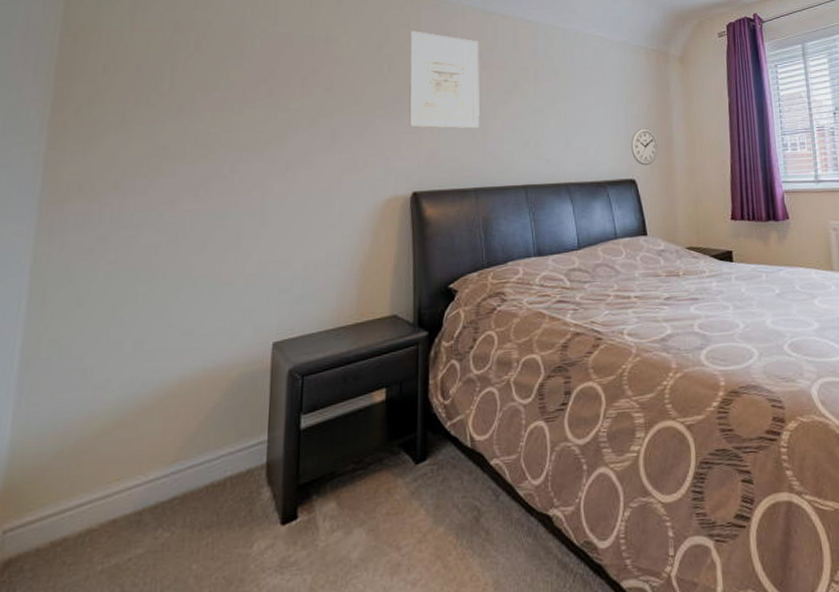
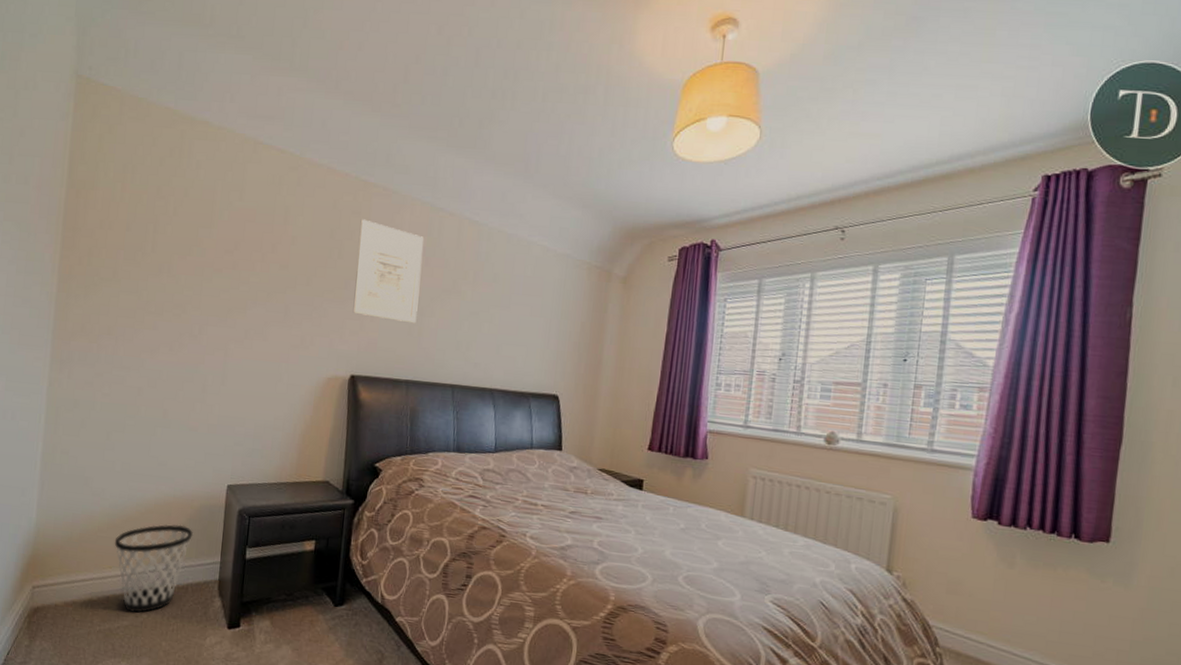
wastebasket: none [123,403,231,535] -> present [114,524,194,613]
wall clock: present [630,127,659,166] -> none [558,345,587,384]

